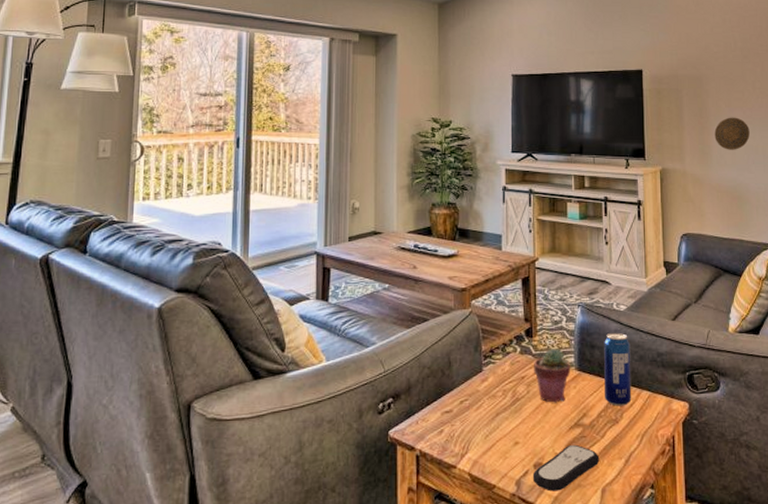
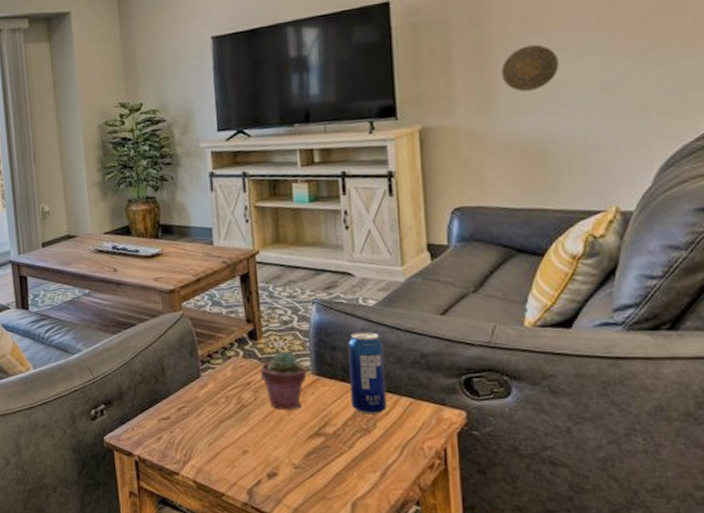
remote control: present [532,444,600,492] -> none [266,455,348,503]

